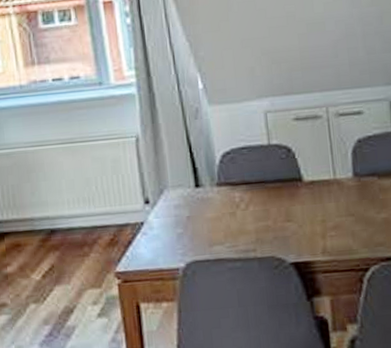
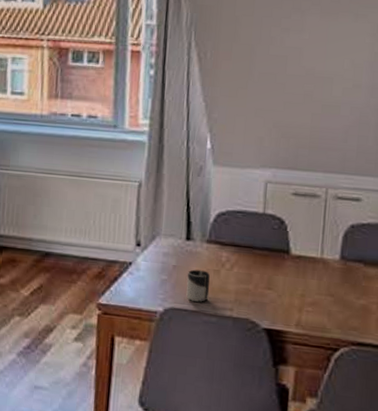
cup: none [202,215,230,250] -> present [186,269,210,302]

